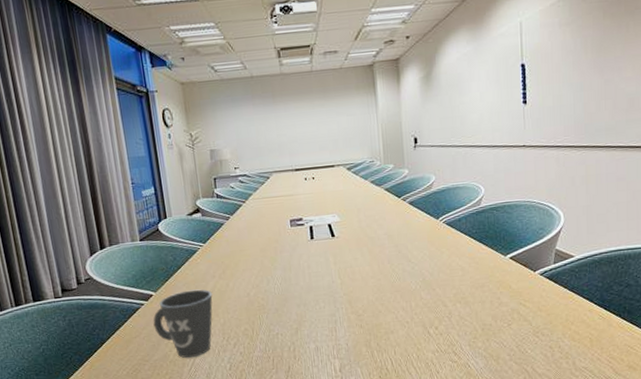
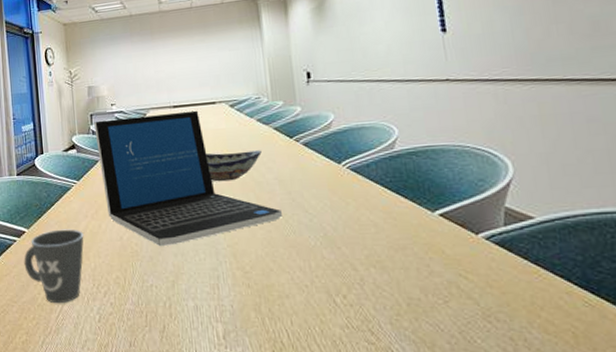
laptop: none [218,173,390,299] -> present [94,110,282,246]
decorative bowl: none [325,209,374,239] -> present [206,150,262,182]

